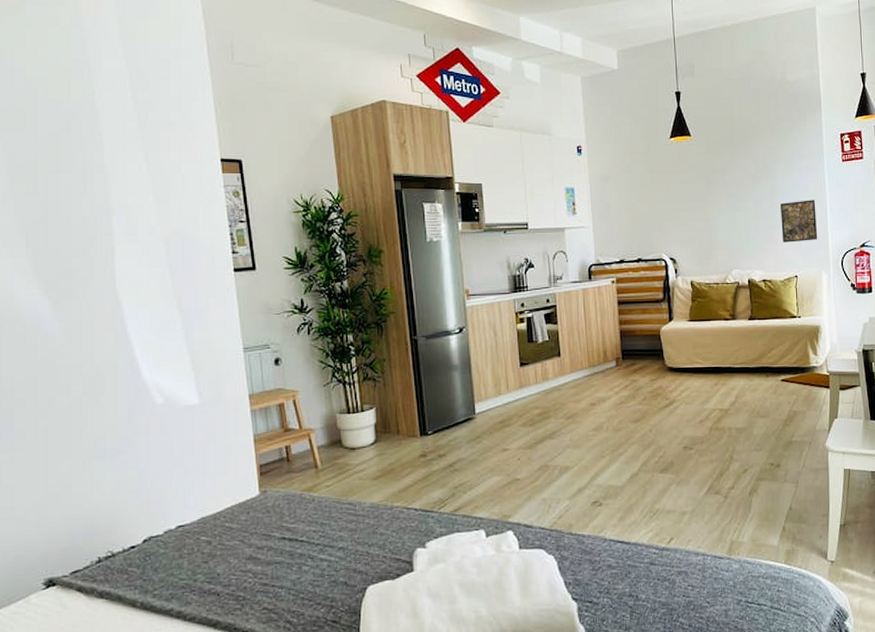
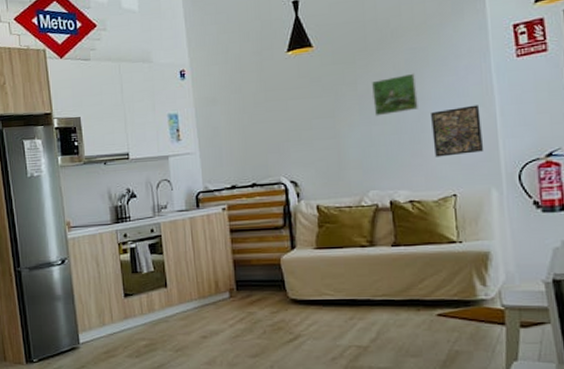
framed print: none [736,168,771,203] -> present [371,73,418,116]

